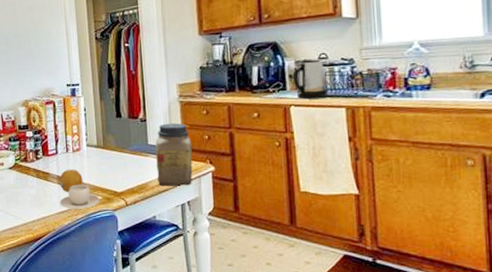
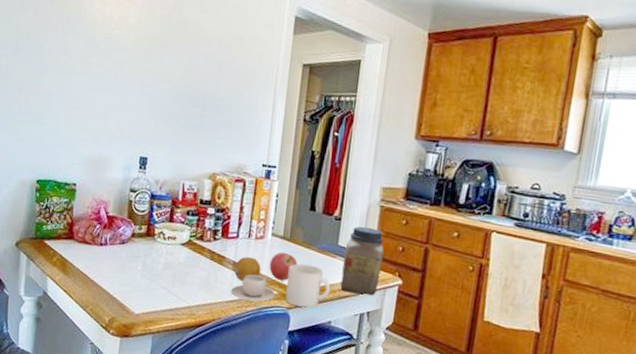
fruit: none [89,159,115,186] -> present [269,252,298,281]
mug: none [107,167,150,207] -> present [285,263,331,308]
kettle: present [292,58,328,100] -> none [500,186,535,231]

